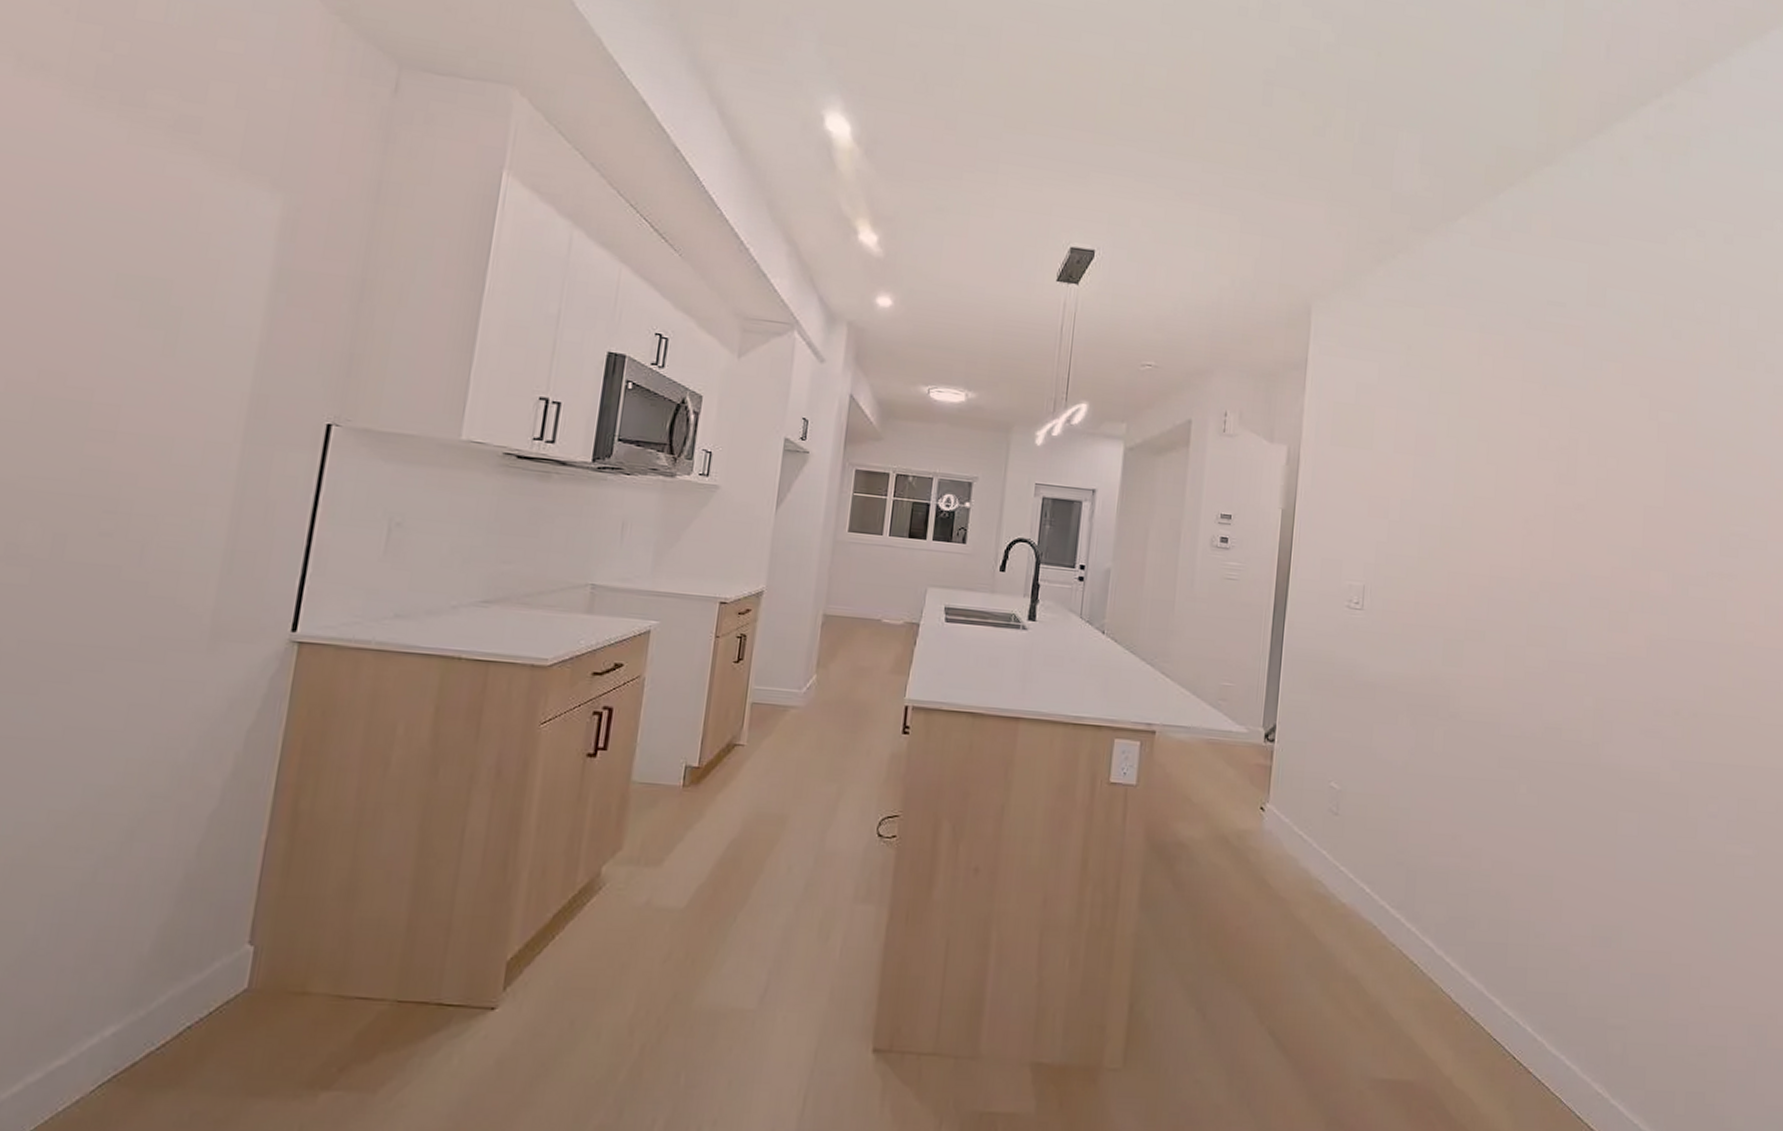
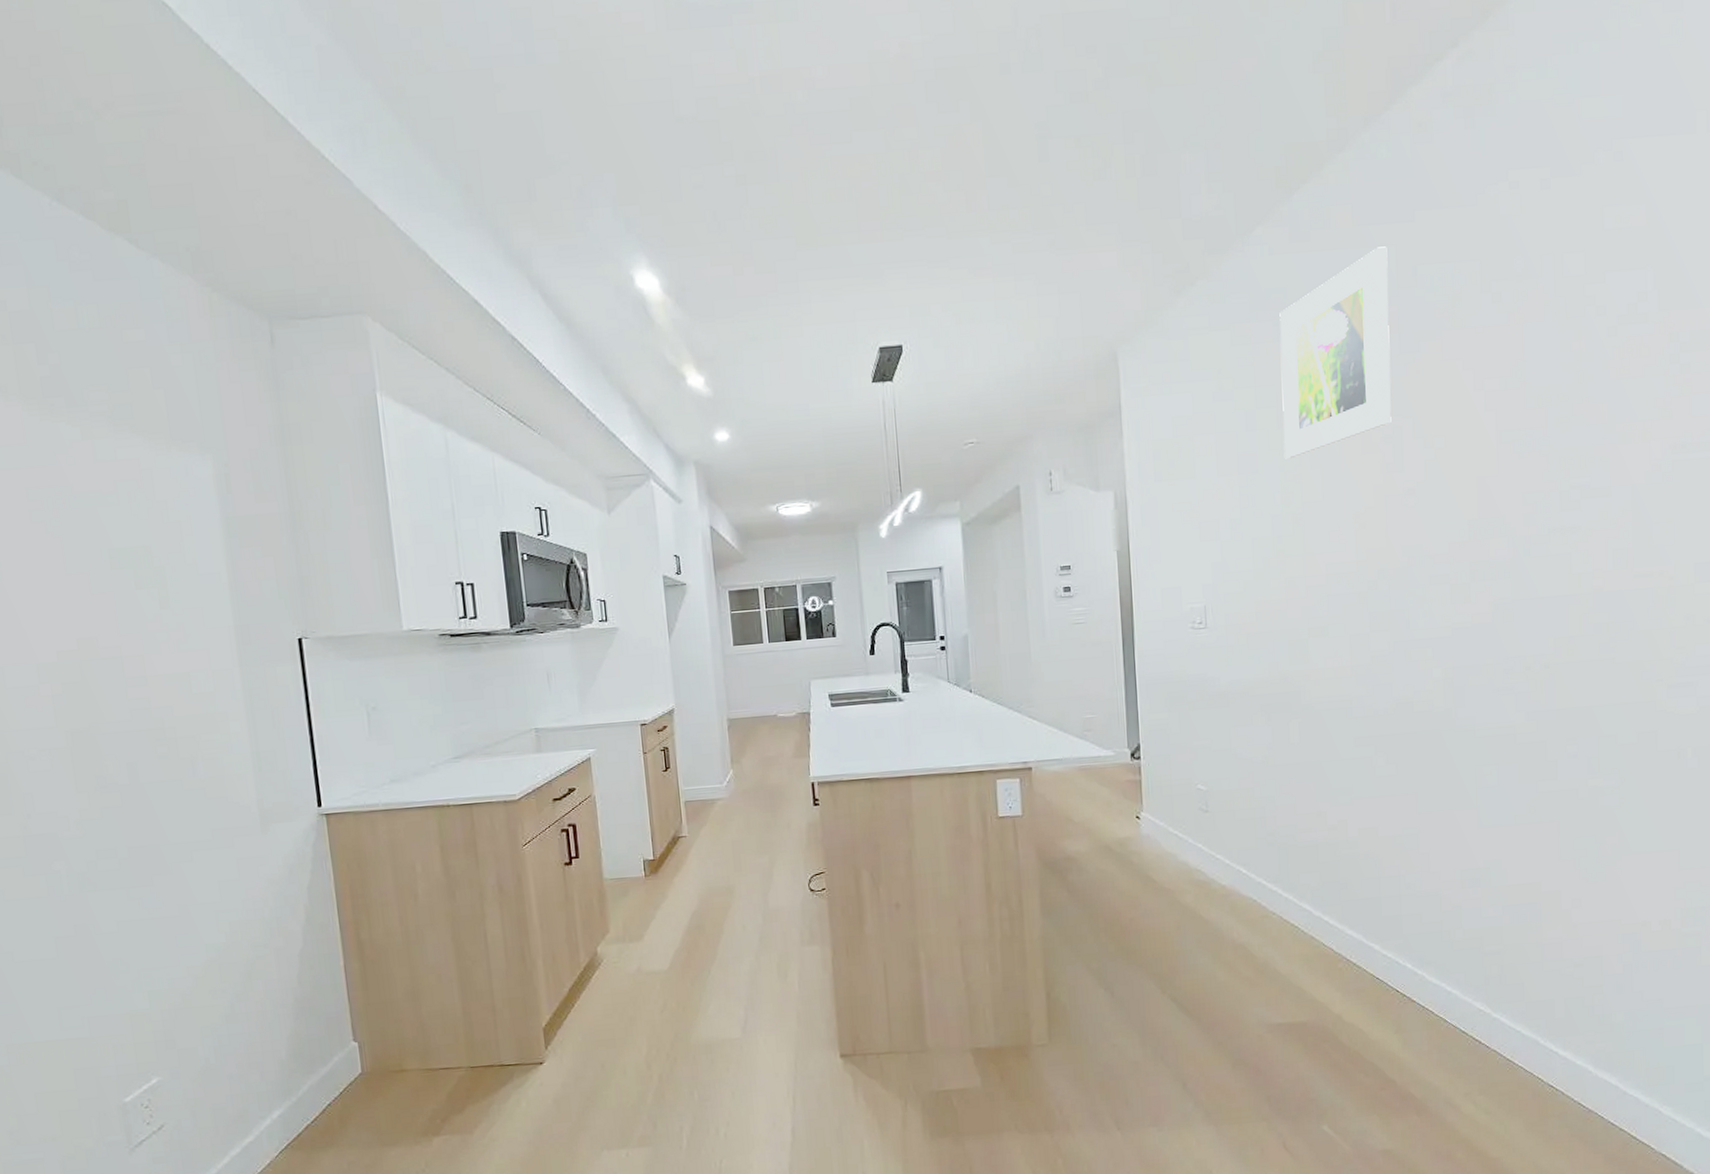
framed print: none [1463,261,1581,450] -> present [1279,246,1392,459]

